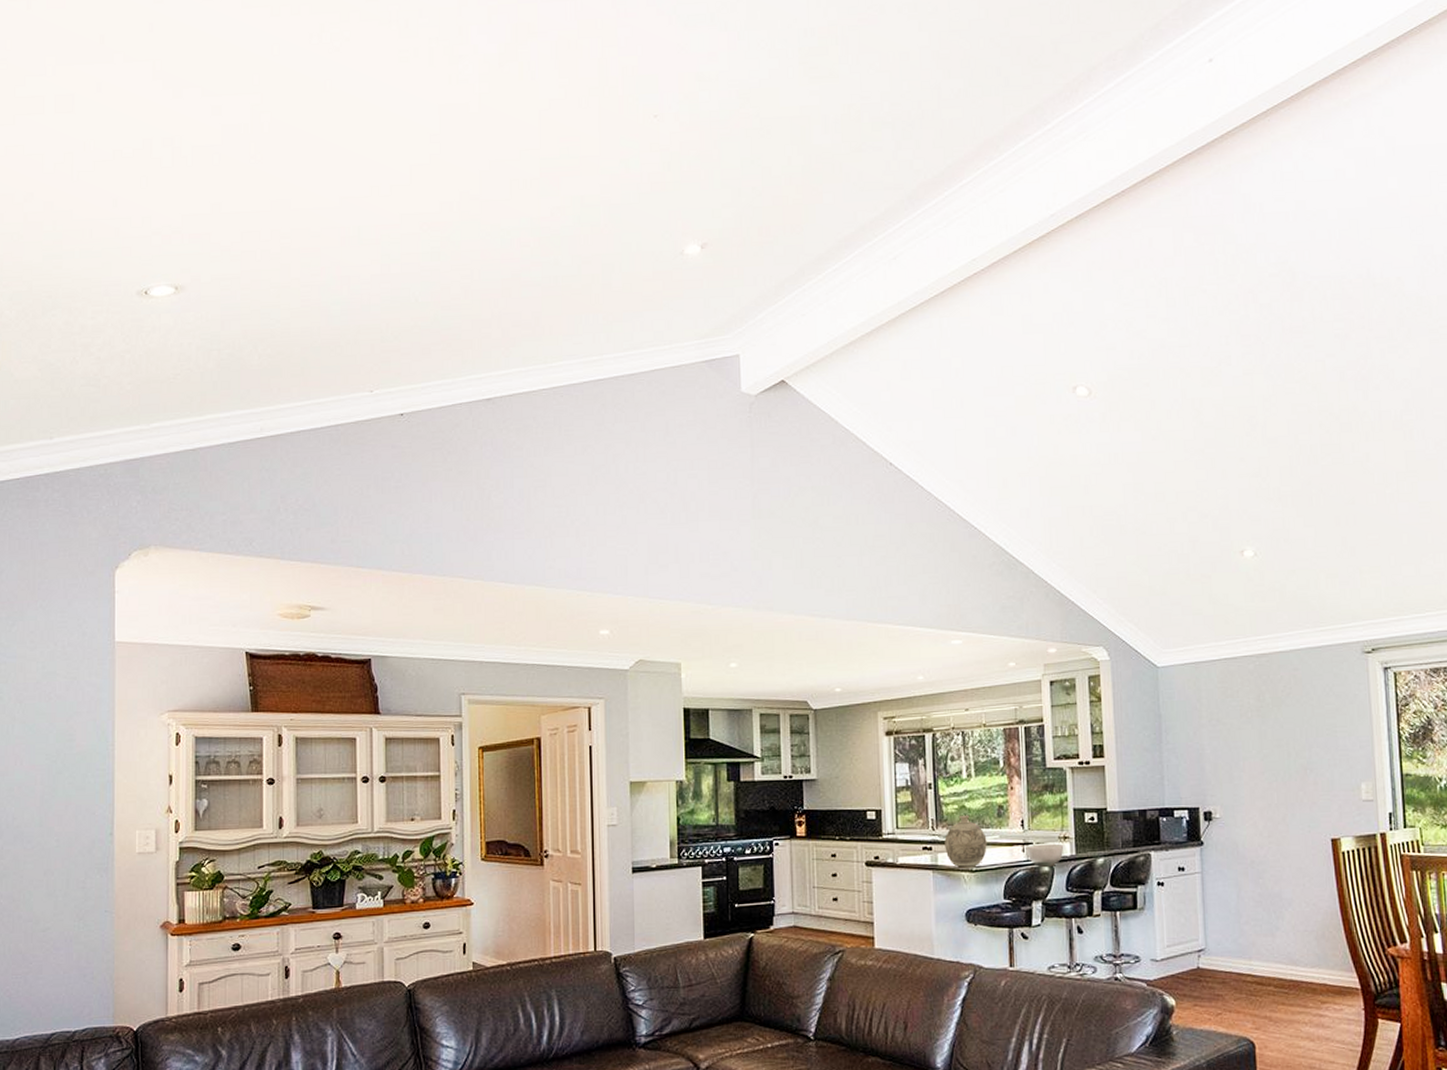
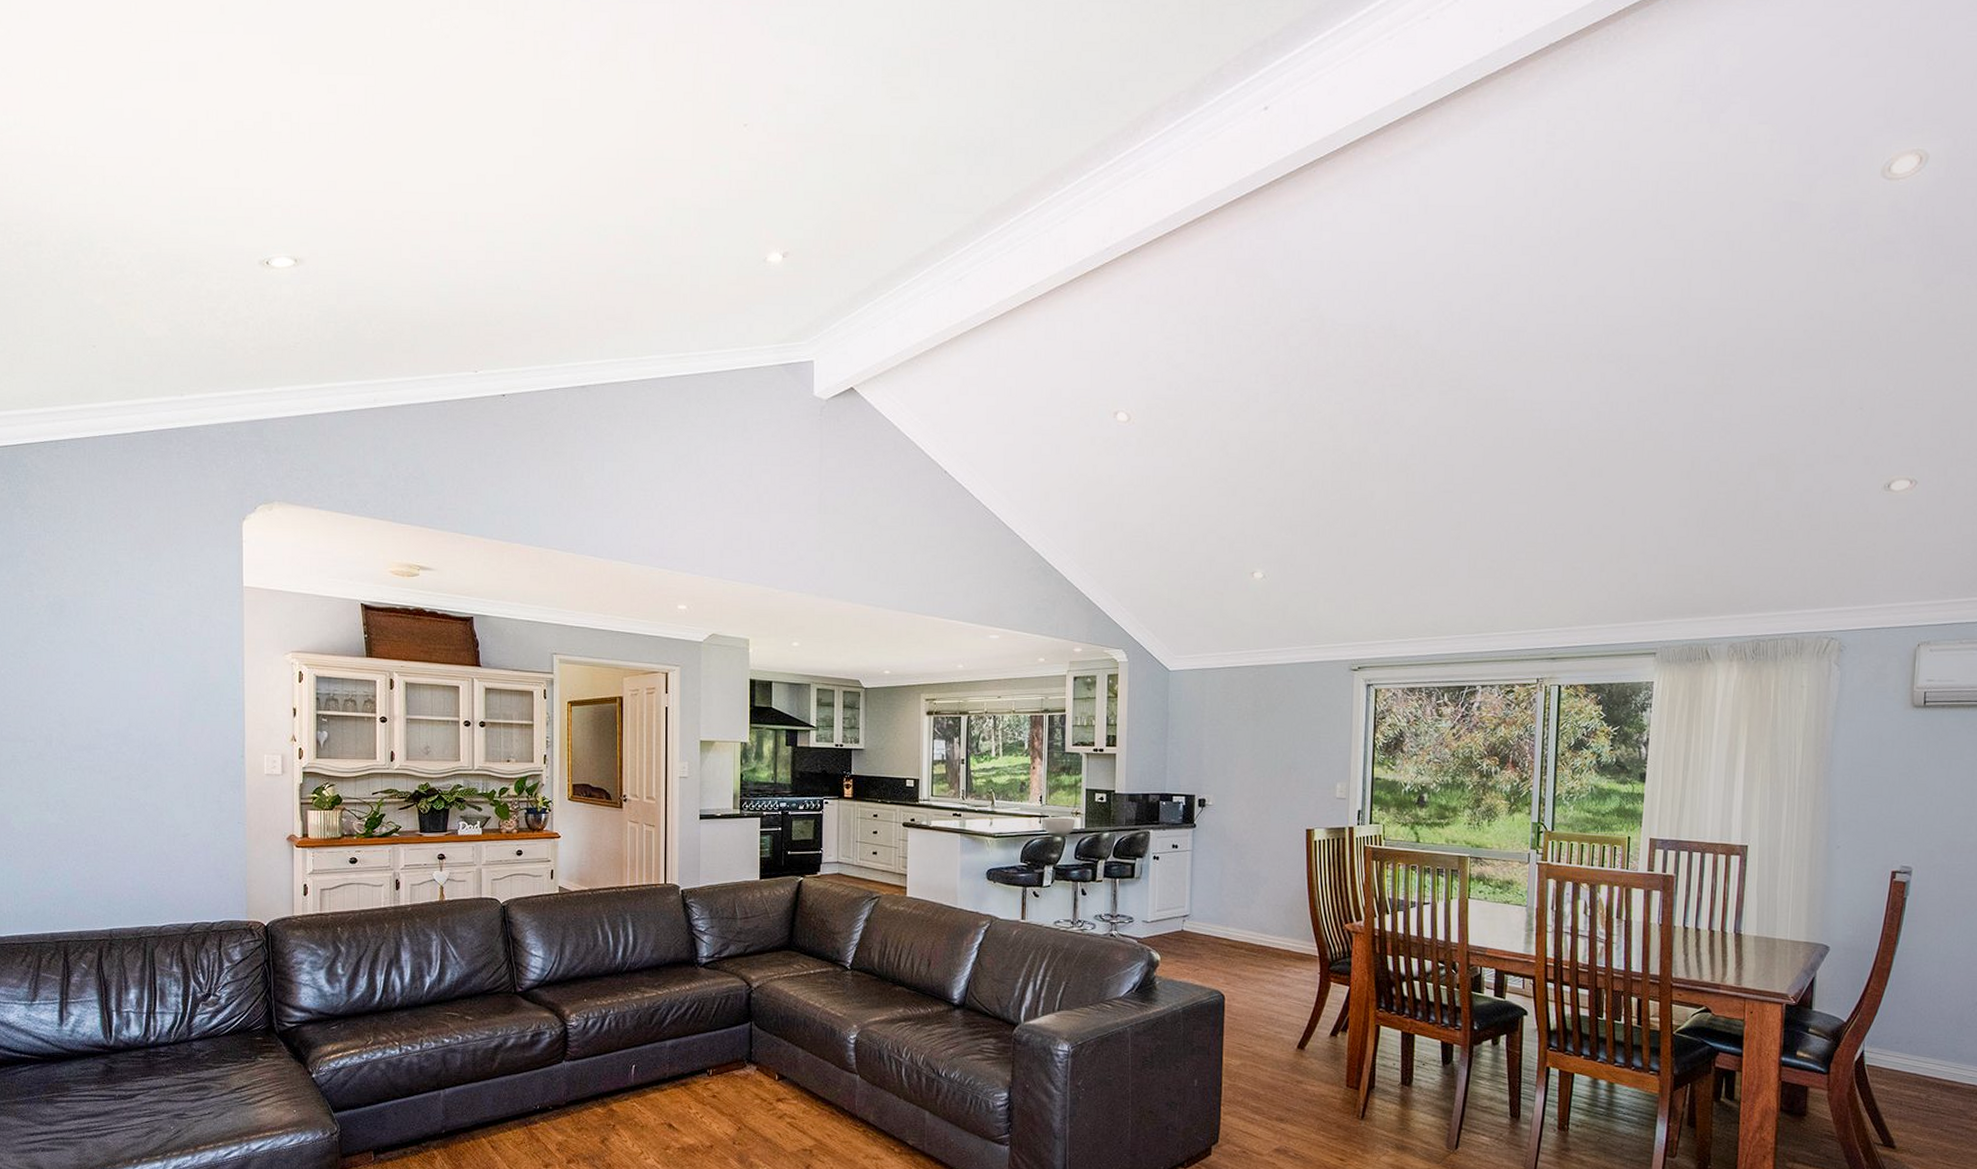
decorative vase: present [944,814,987,870] -> none [972,788,1009,835]

